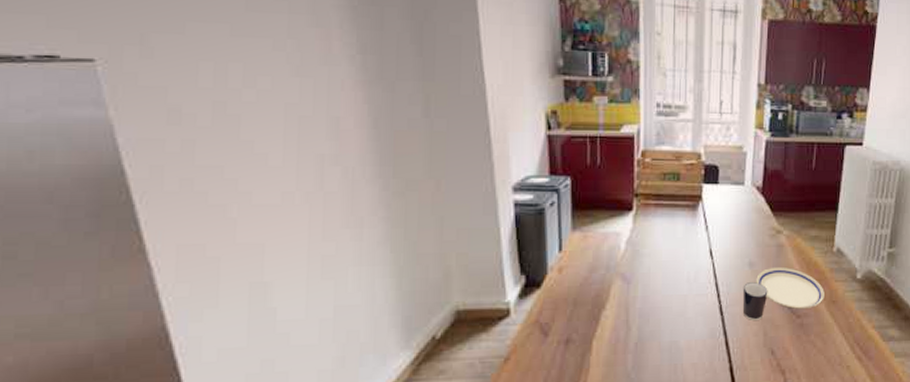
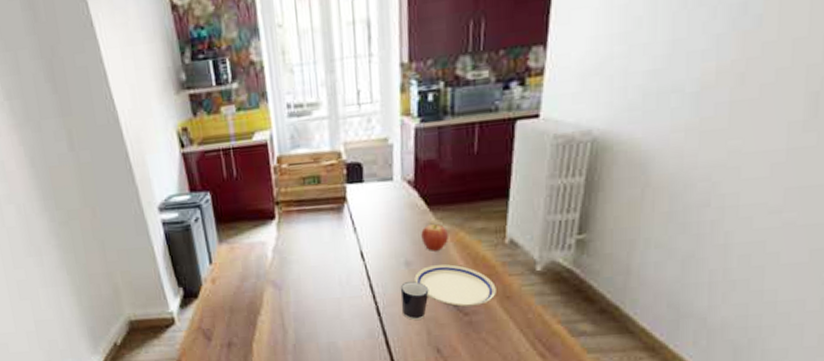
fruit: none [765,229,787,254] -> present [421,224,448,251]

